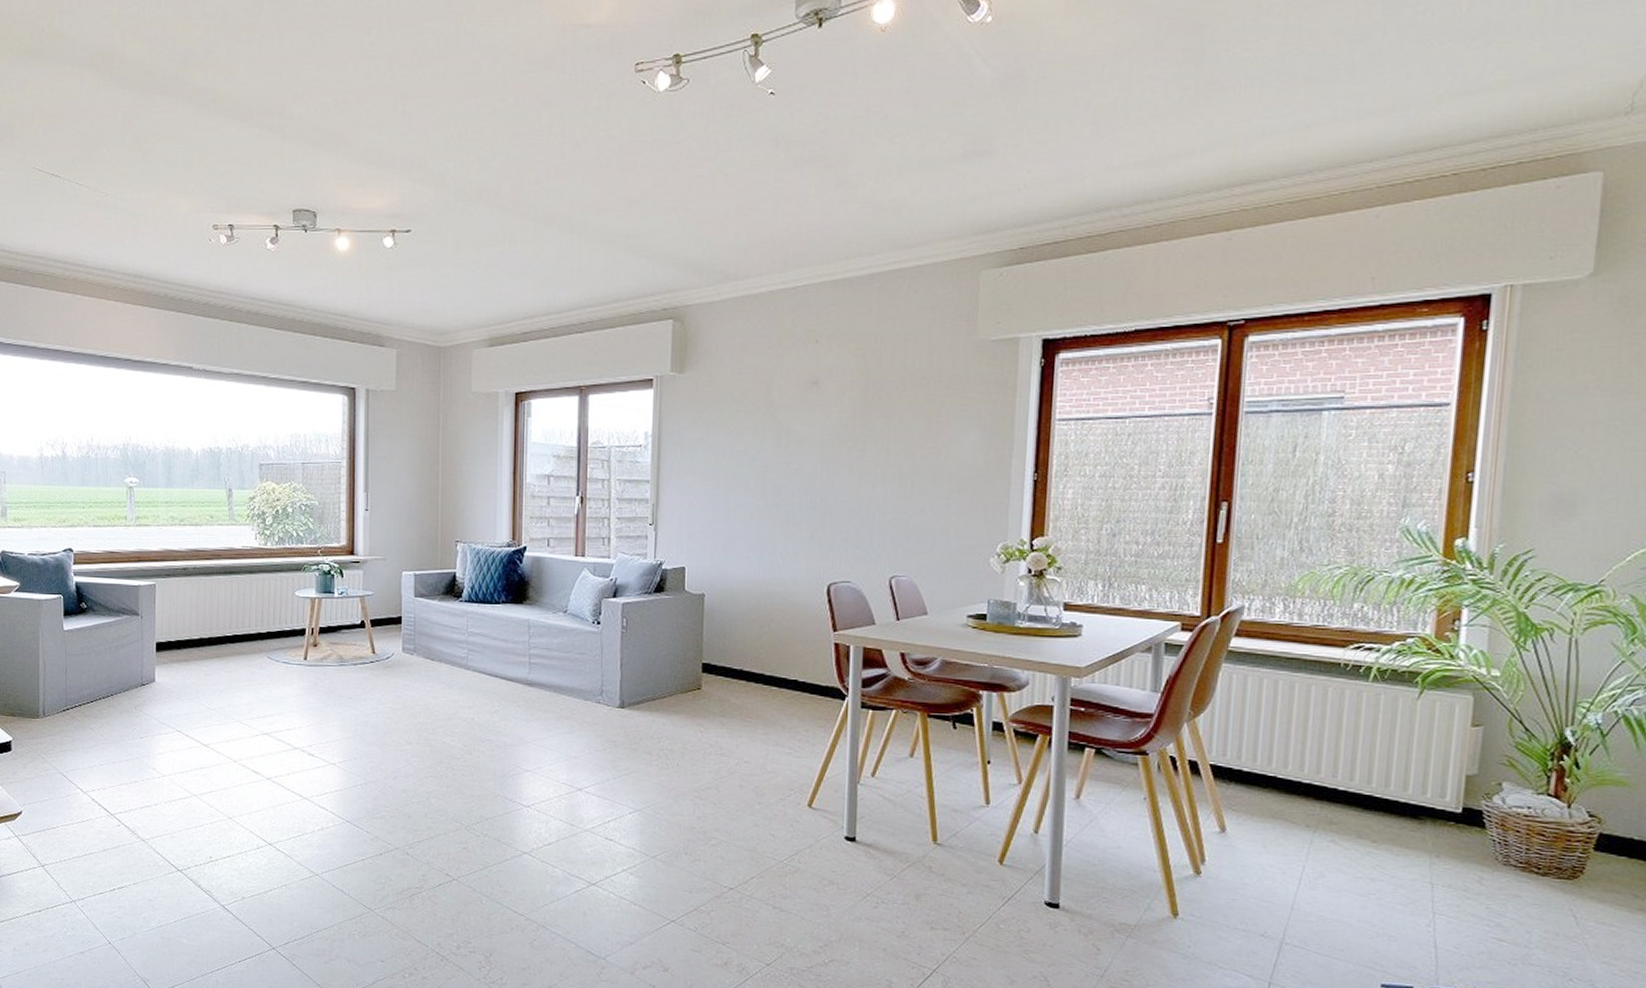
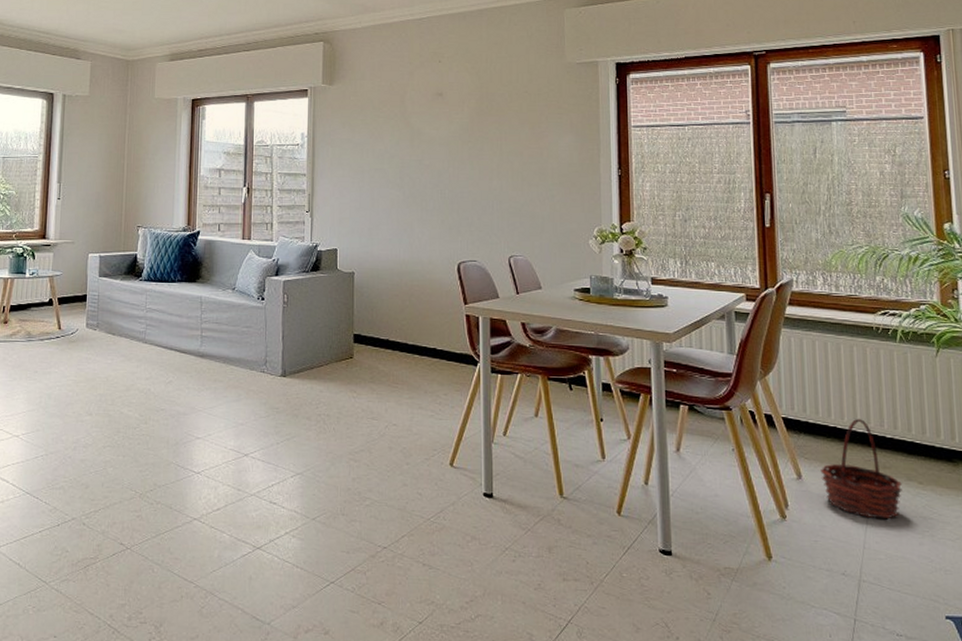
basket: none [1249,768,1350,880] -> present [820,419,902,520]

